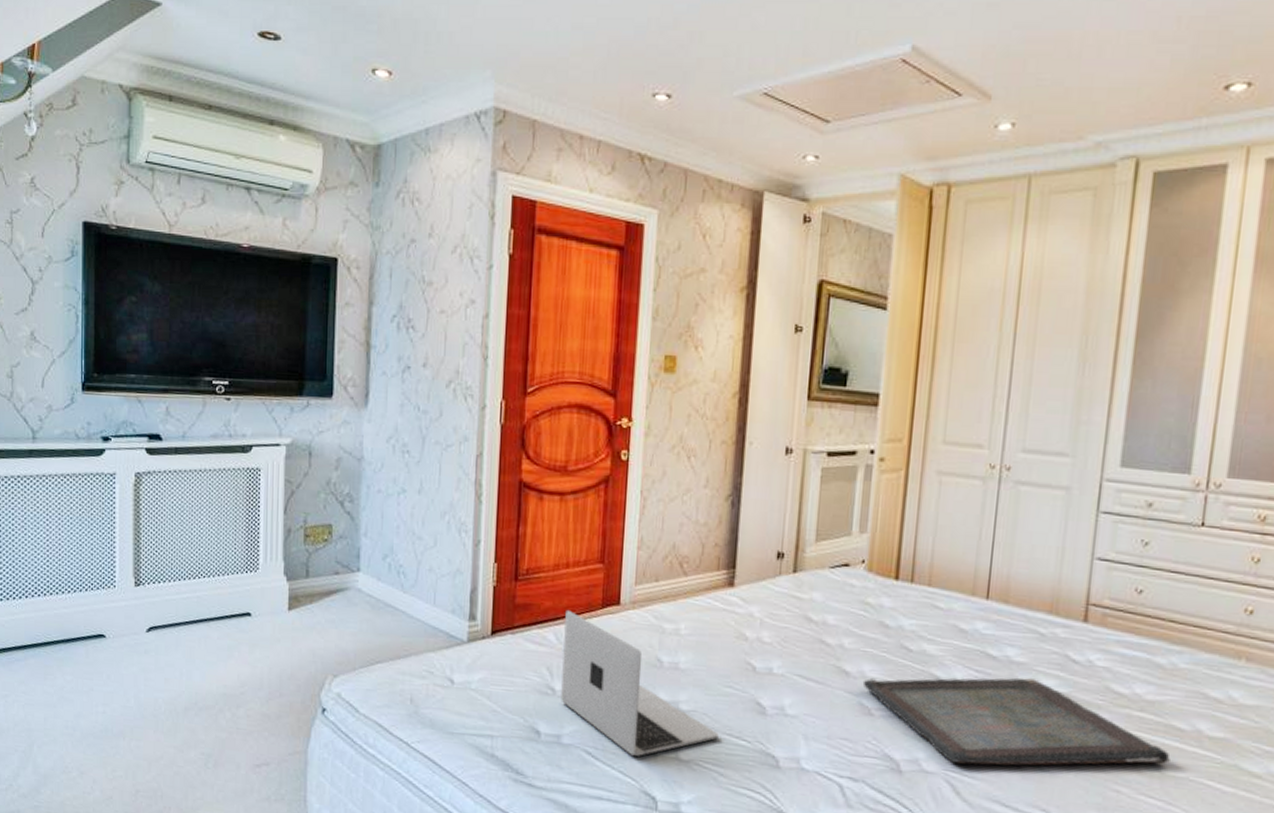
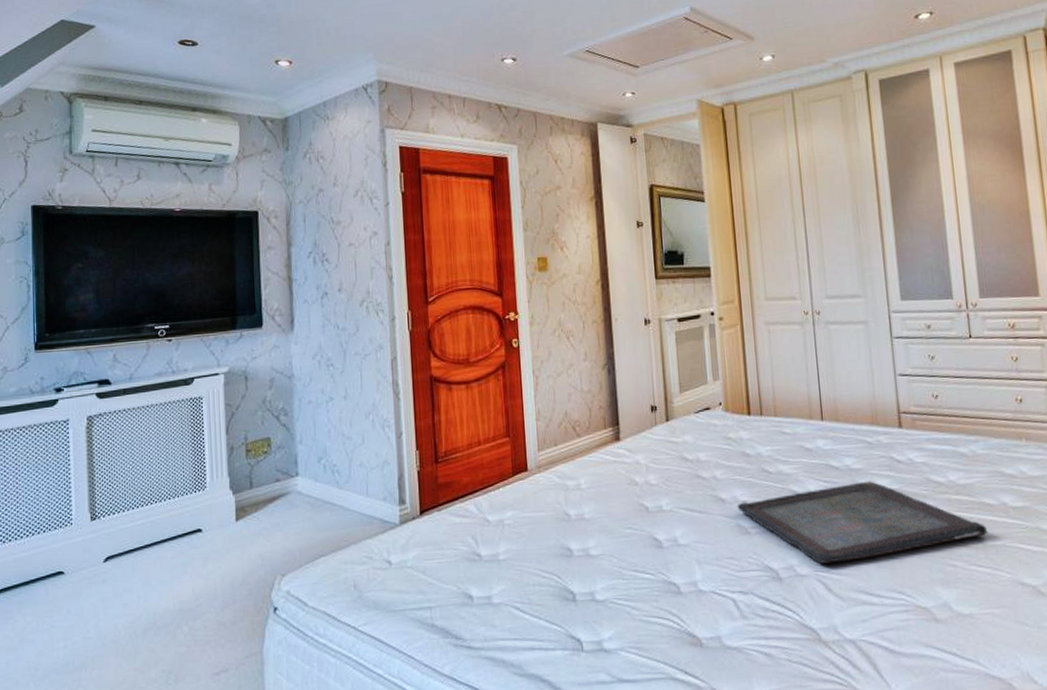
laptop: present [561,611,719,756] -> none [482,483,626,604]

